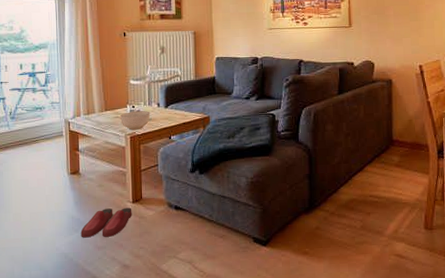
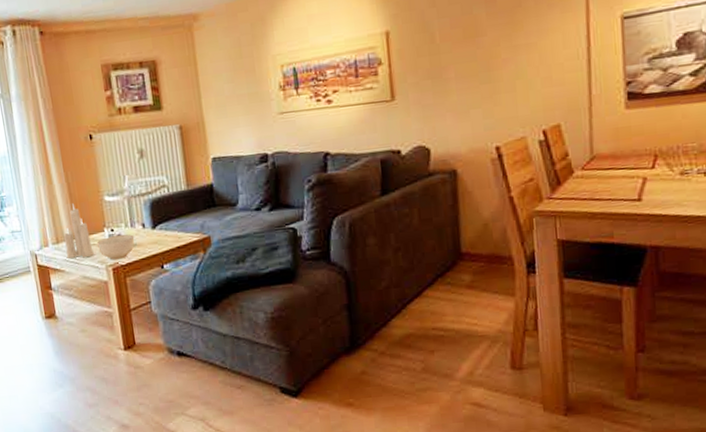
slippers: present [81,207,132,238] -> none [66,356,126,394]
candle: none [94,84,117,127] -> present [64,203,94,259]

